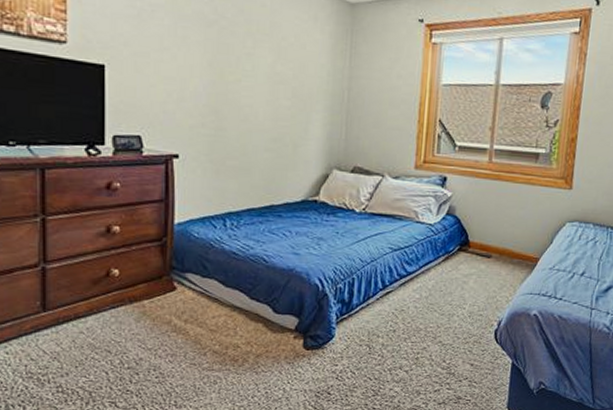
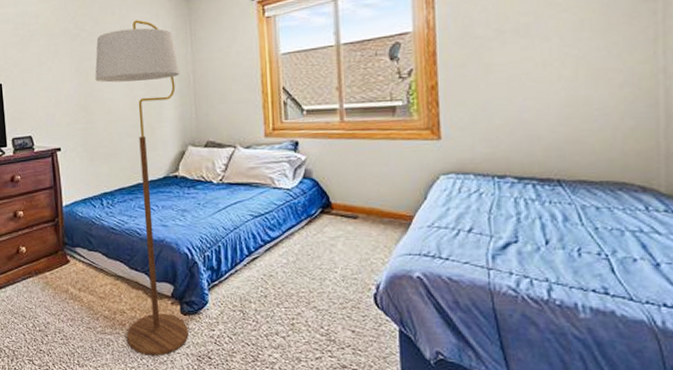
floor lamp: none [232,18,334,393] -> present [95,20,189,356]

